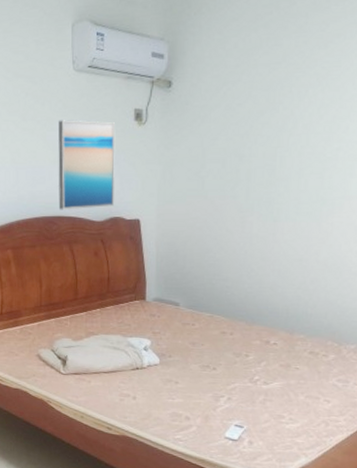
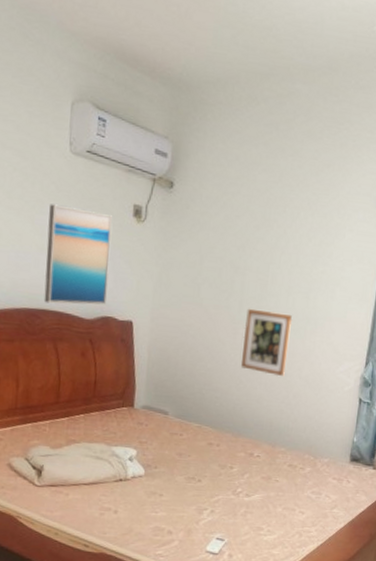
picture frame: none [250,195,306,262] -> present [240,308,293,377]

